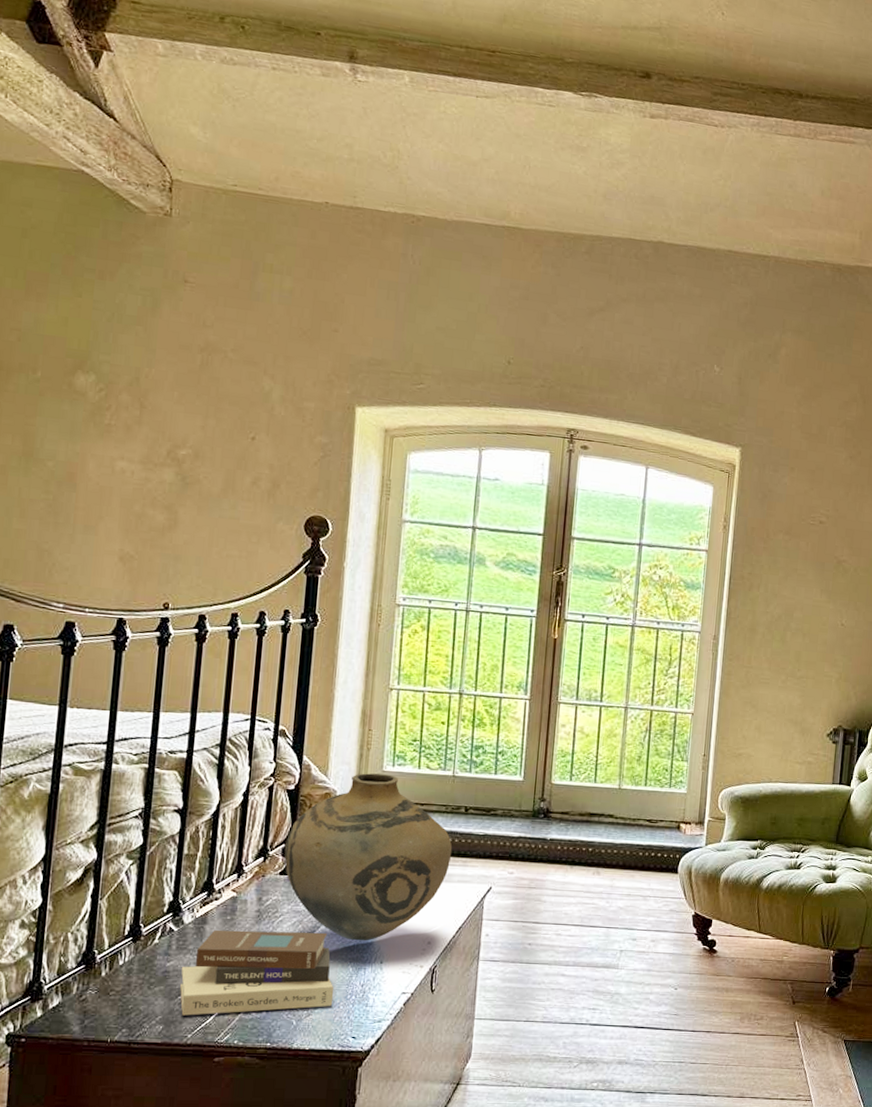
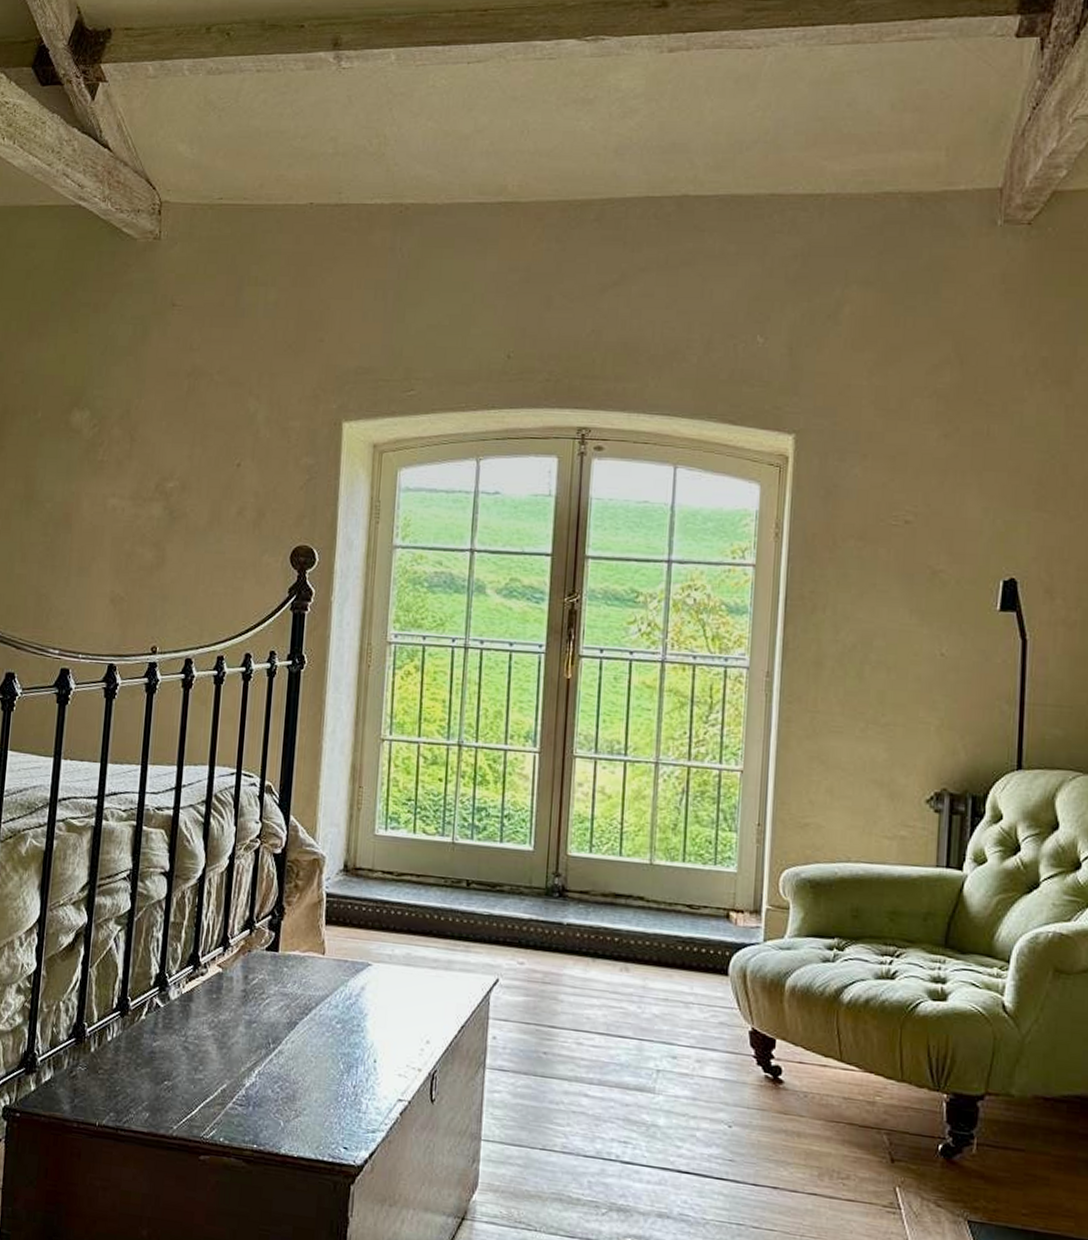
books: present [179,929,334,1016] -> none [165,1009,324,1109]
vase: present [284,773,453,941] -> none [271,837,453,1035]

